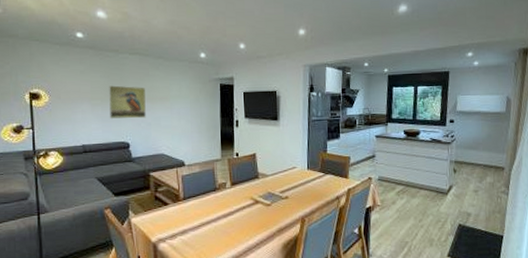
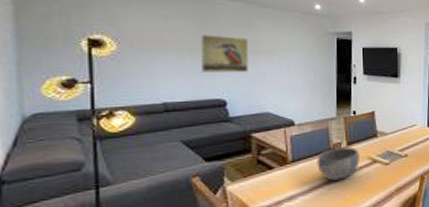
bowl: none [205,187,243,218] -> present [317,147,360,181]

